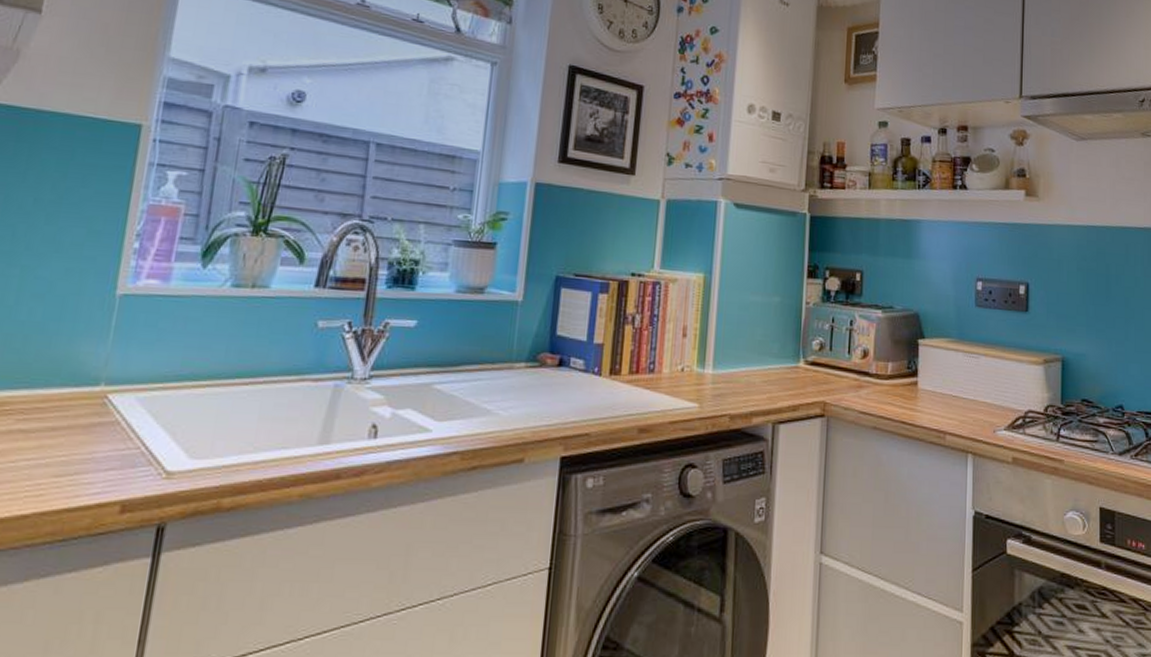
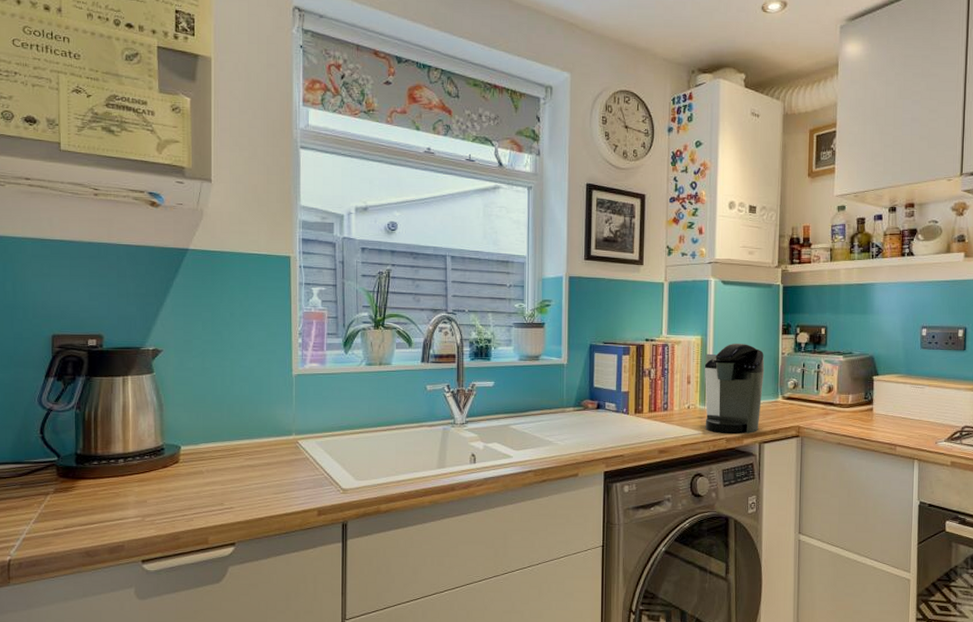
coffee maker: none [702,285,784,410] -> present [705,343,765,435]

